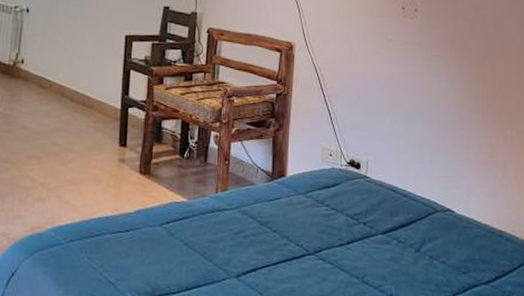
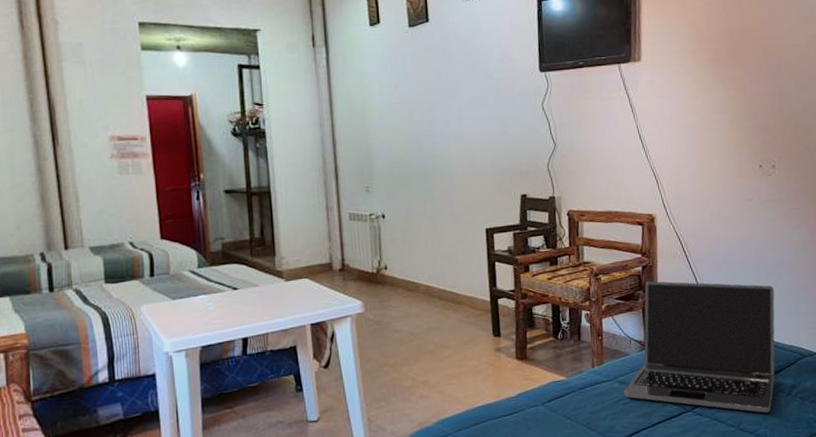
laptop: none [245,110,409,268] -> present [624,281,775,413]

